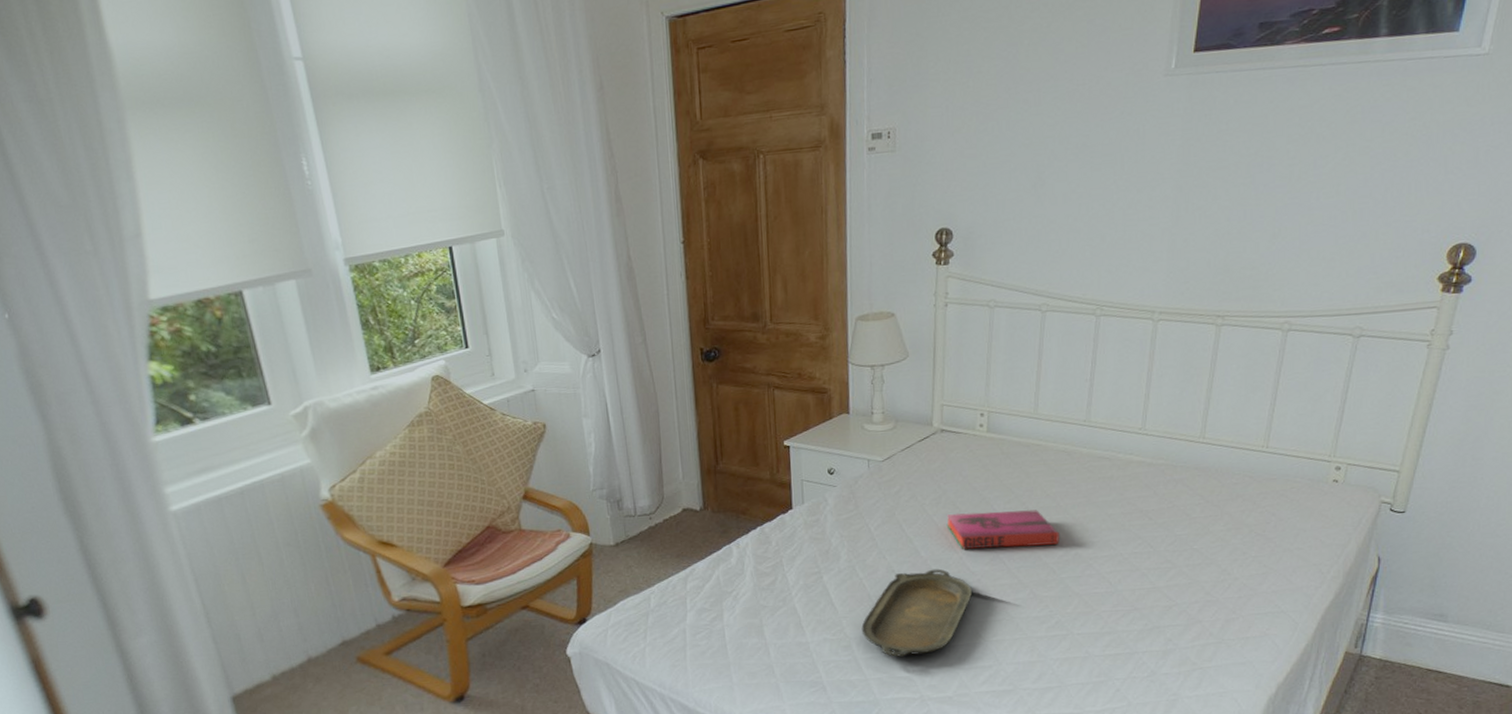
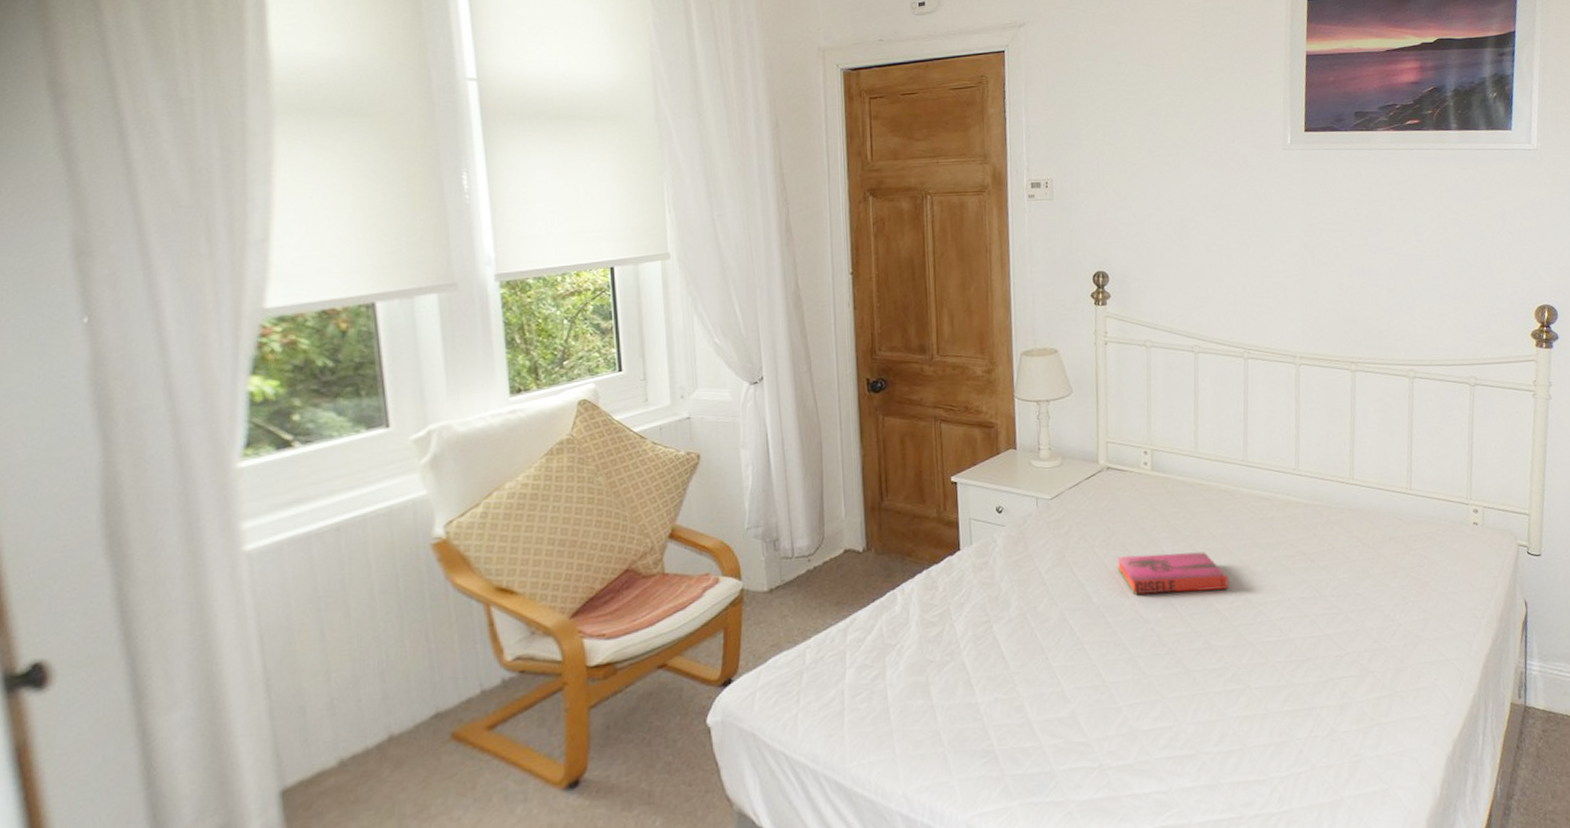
serving tray: present [861,568,973,657] -> none [1034,616,1148,719]

